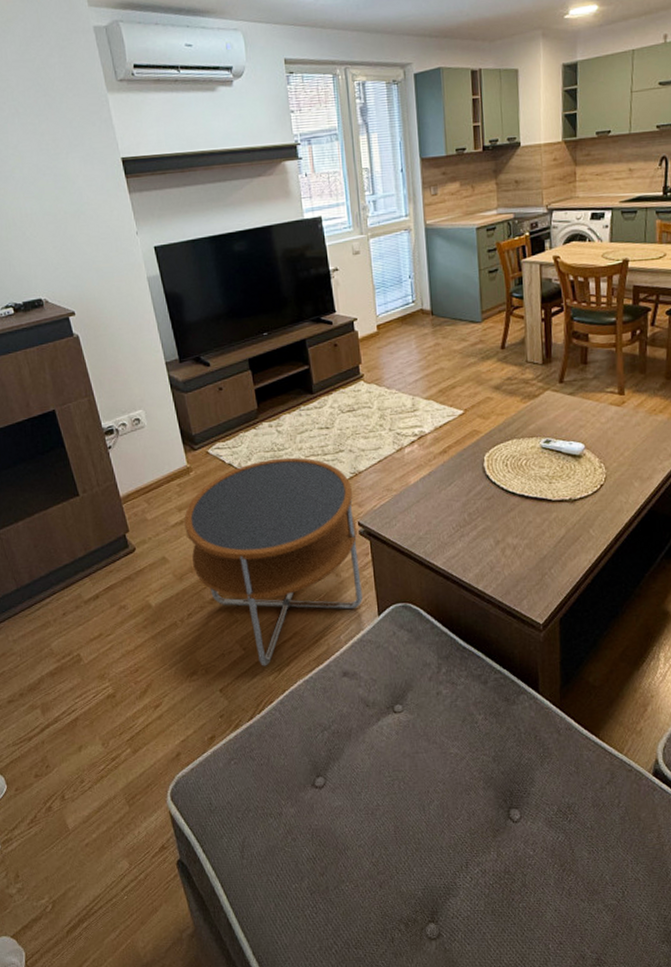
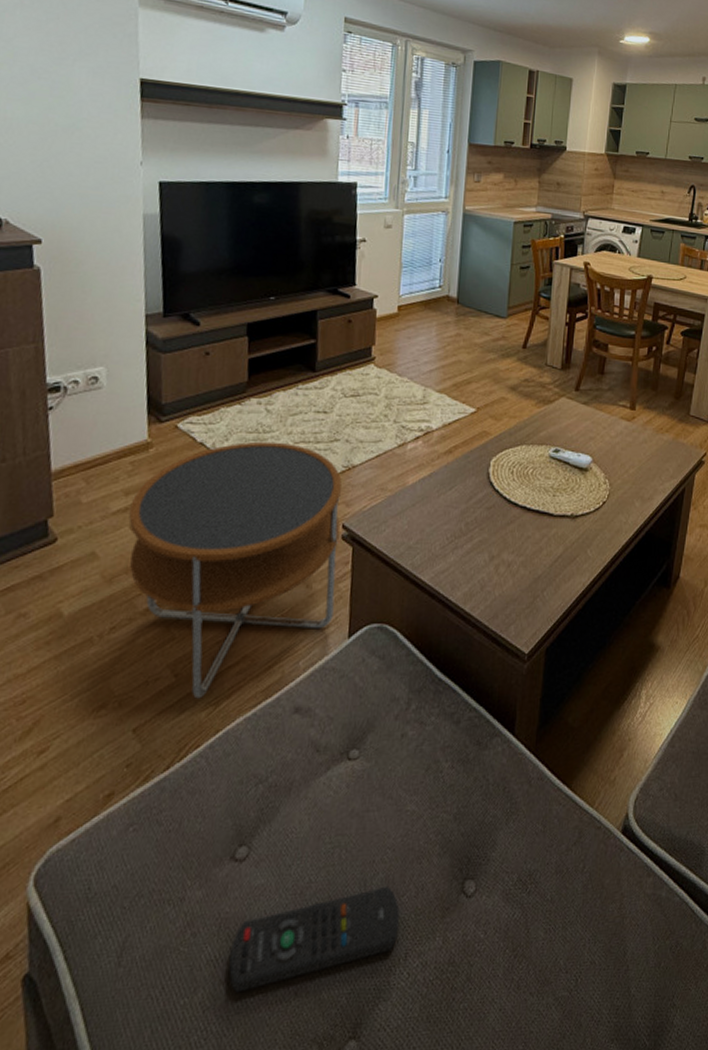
remote control: none [324,812,458,883] -> present [228,887,400,993]

